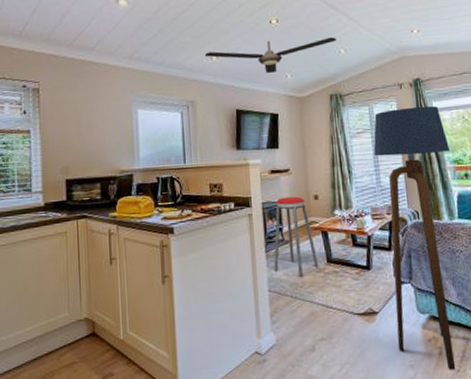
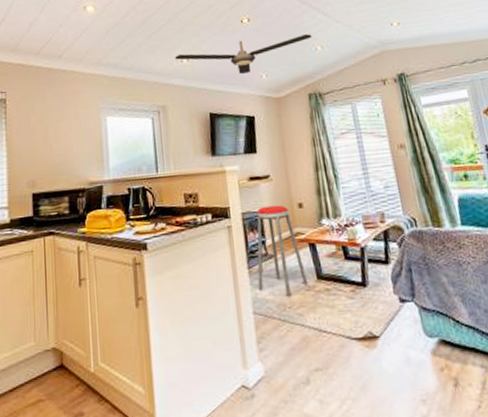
floor lamp: present [373,105,456,370] -> none [358,101,477,406]

